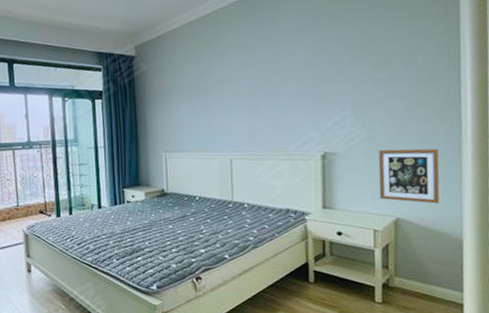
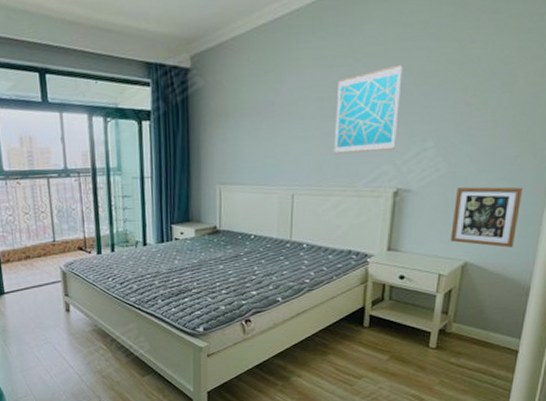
wall art: none [261,48,318,124] -> present [333,64,403,155]

